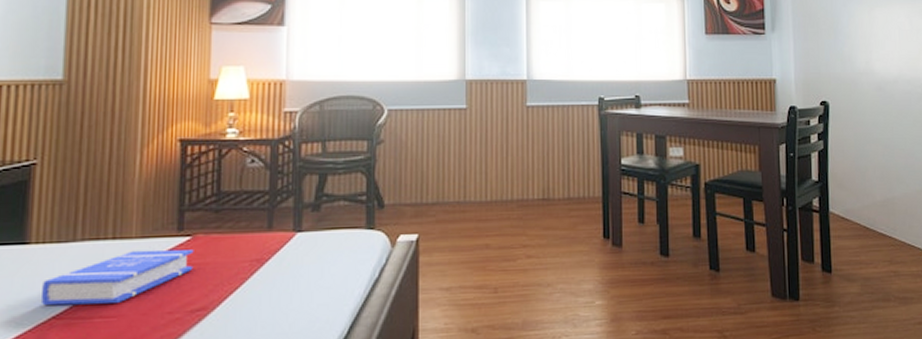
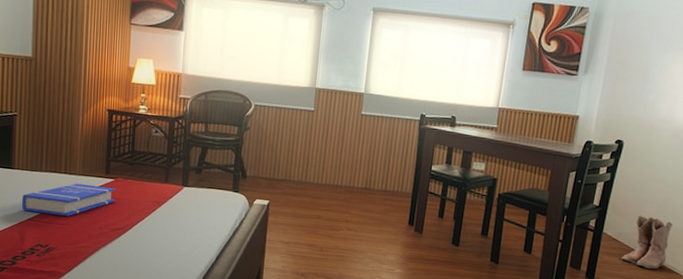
boots: none [855,184,904,248] -> present [620,214,674,270]

